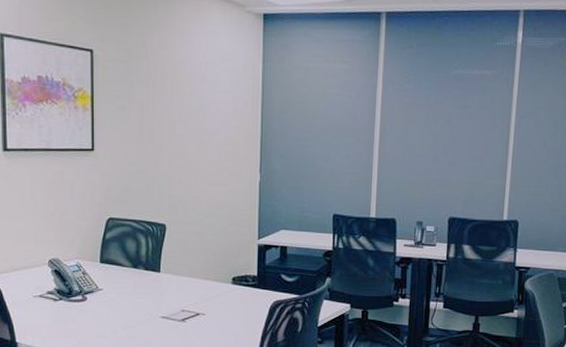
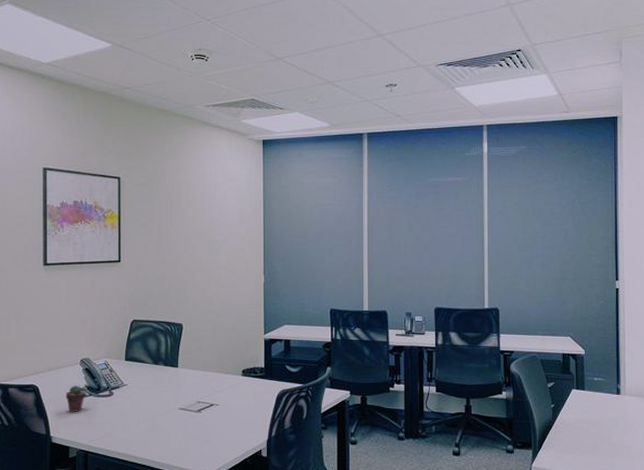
potted succulent: none [32,288,56,317] -> present [65,385,86,412]

